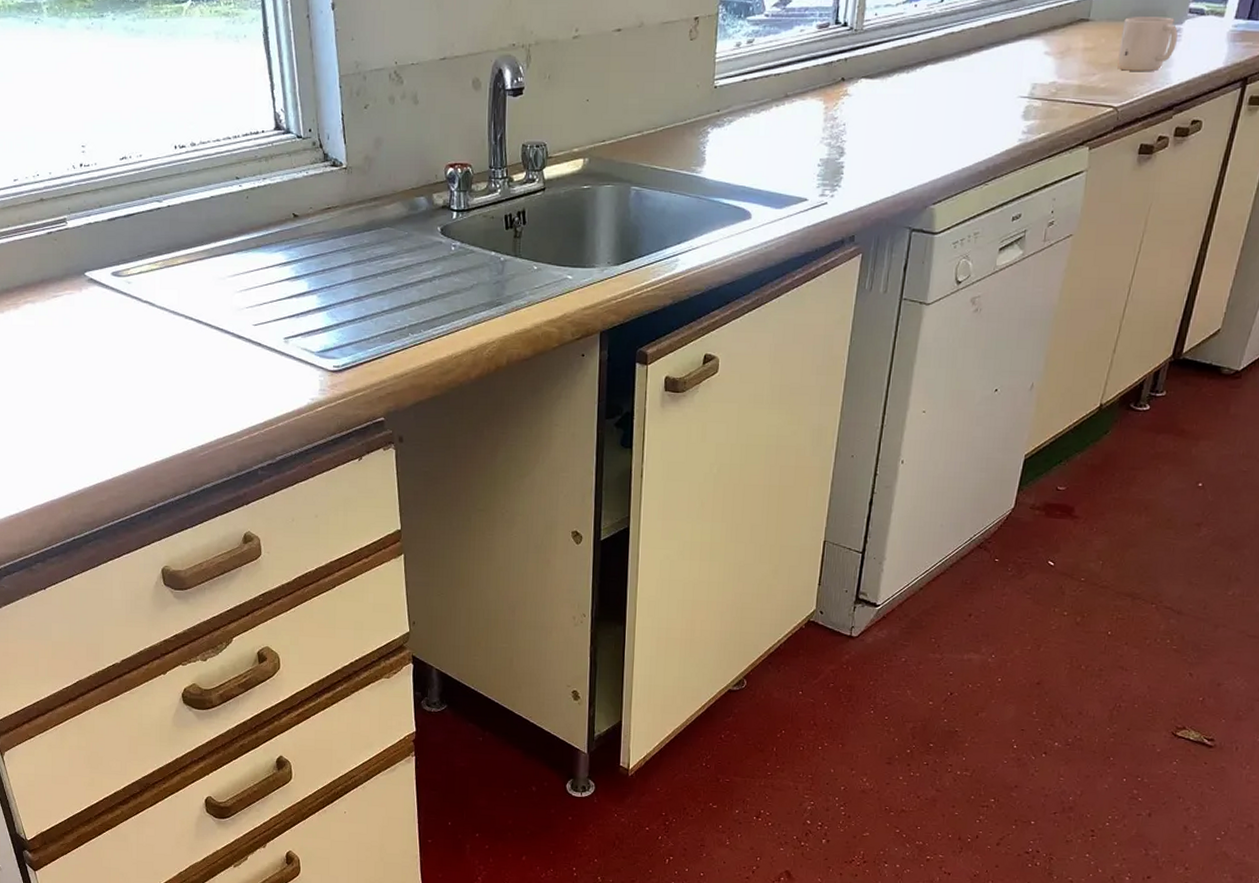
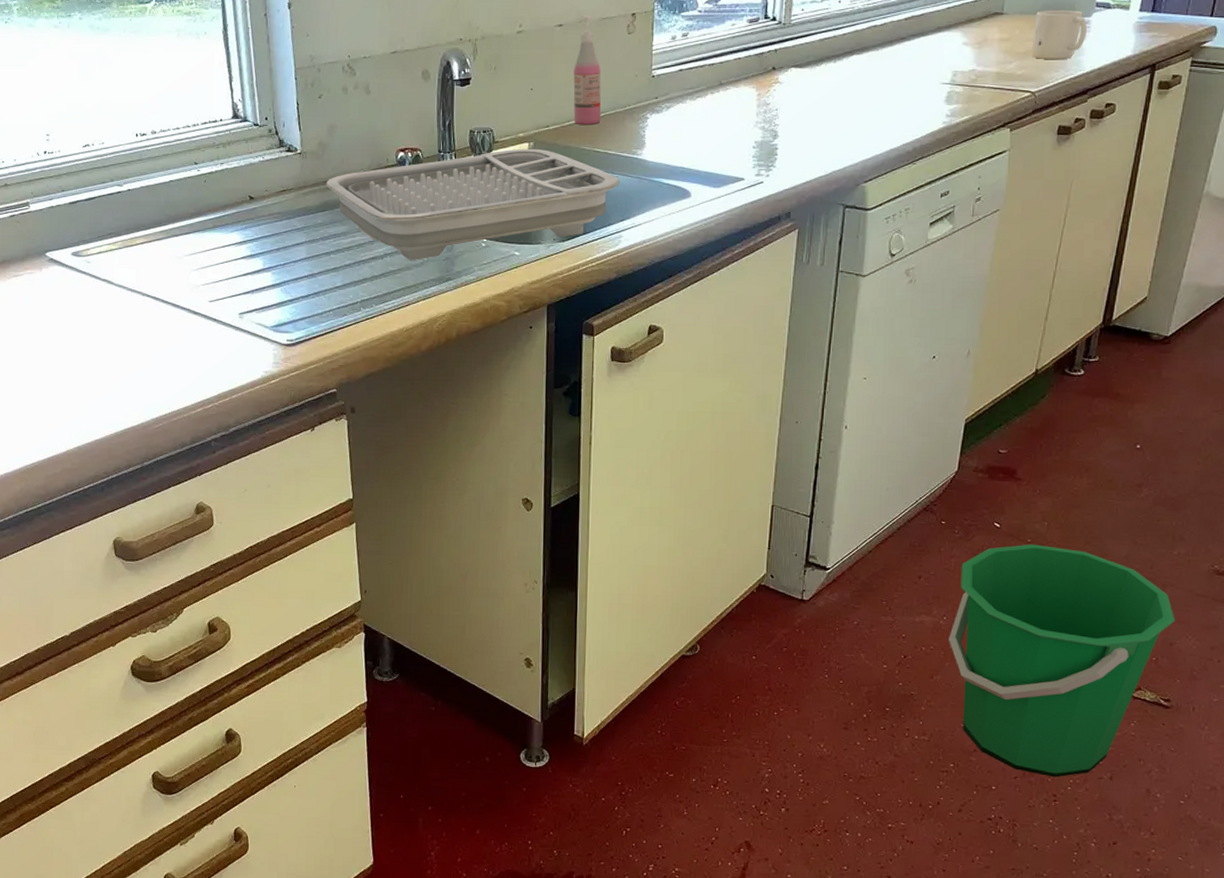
dish rack: none [373,164,678,284] -> present [326,148,620,260]
soap dispenser: none [631,19,661,140] -> present [573,16,601,126]
bucket: none [996,582,1225,814] -> present [949,544,1176,778]

